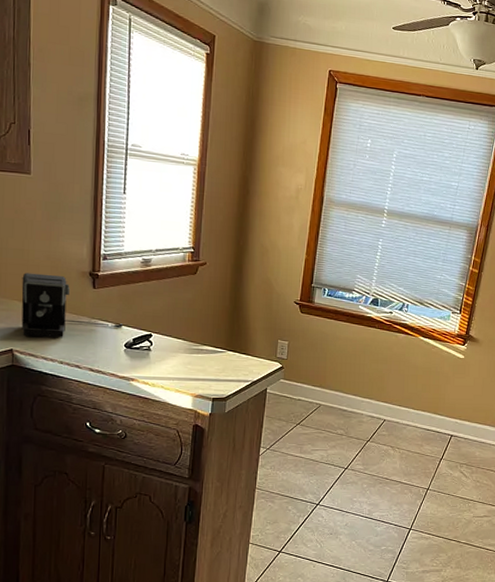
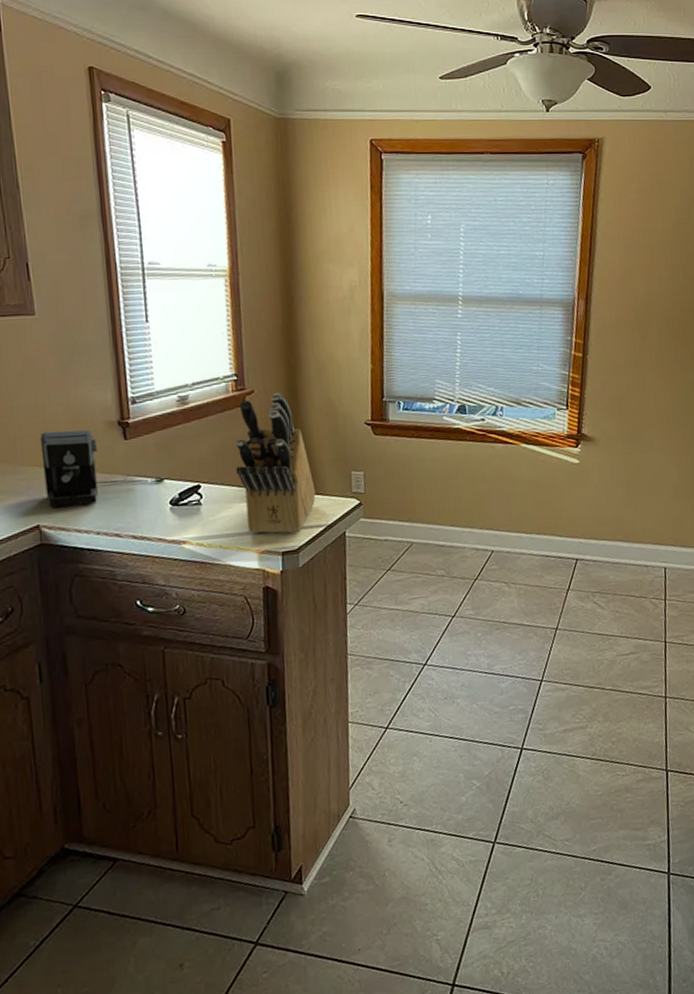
knife block: none [183,267,247,384] -> present [235,392,316,534]

